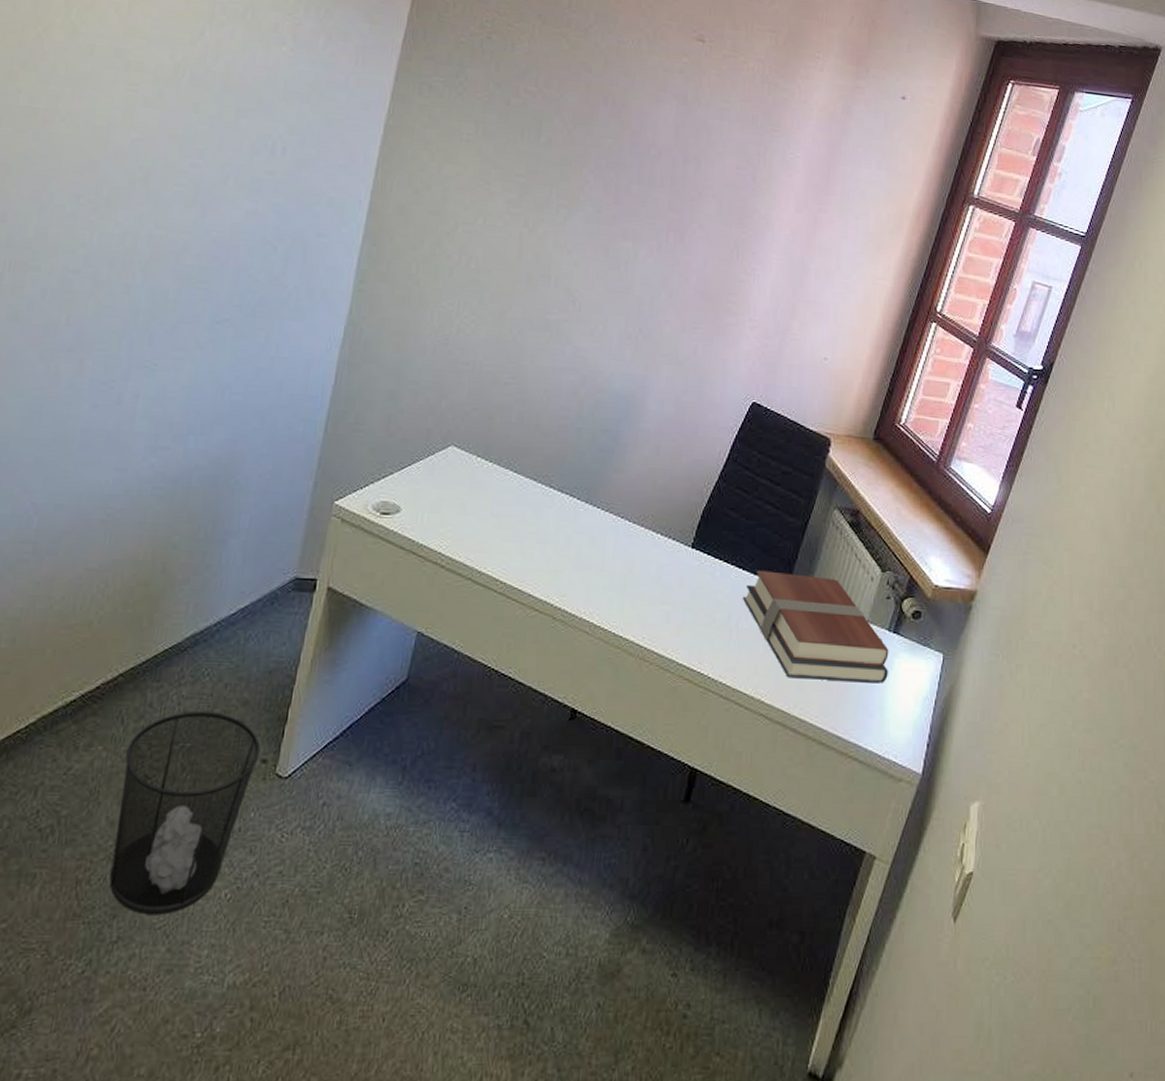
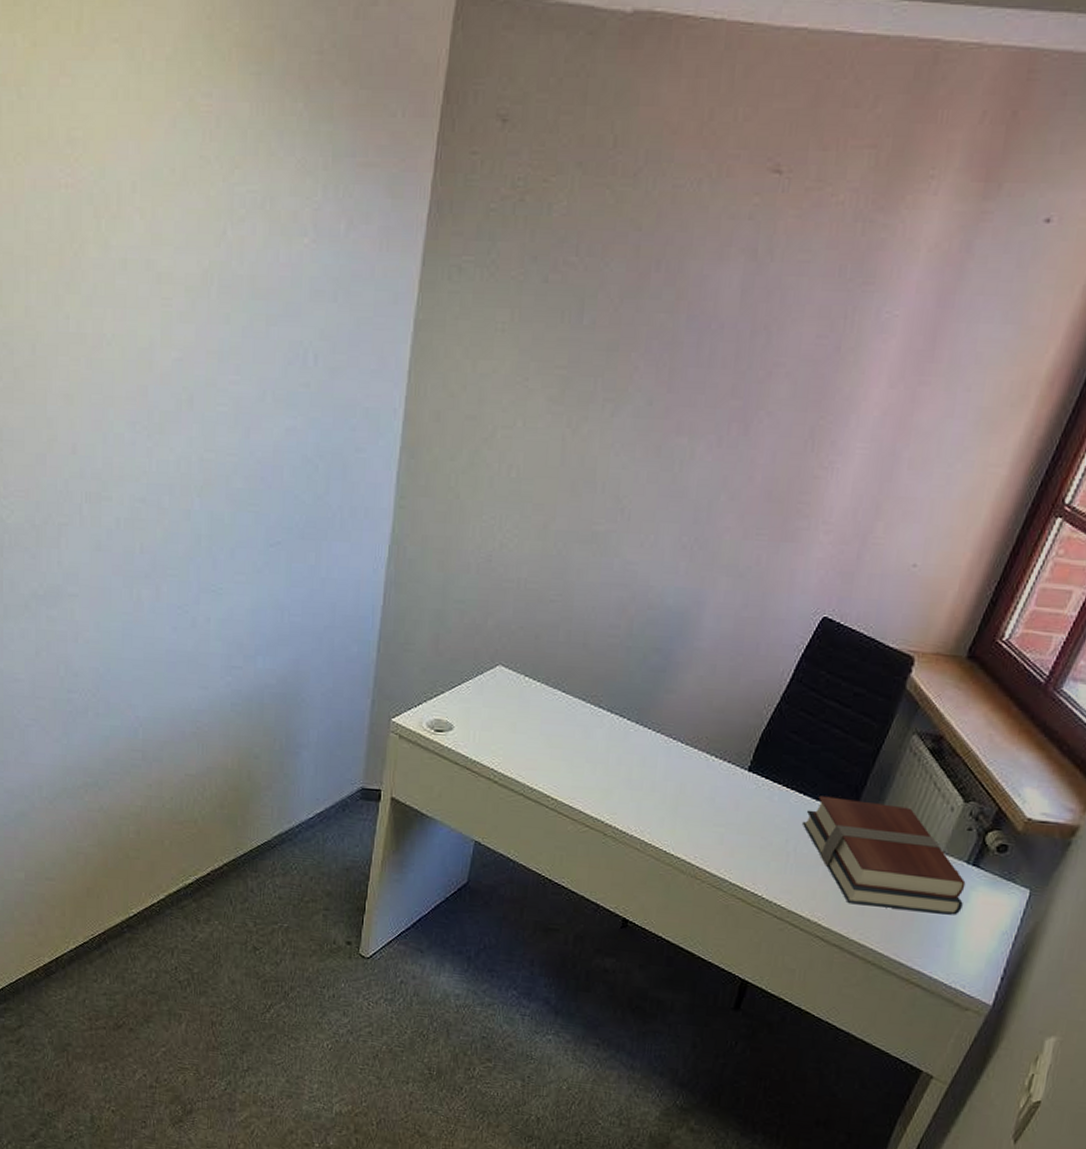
waste bin: present [109,711,261,914] -> none [237,898,345,1055]

